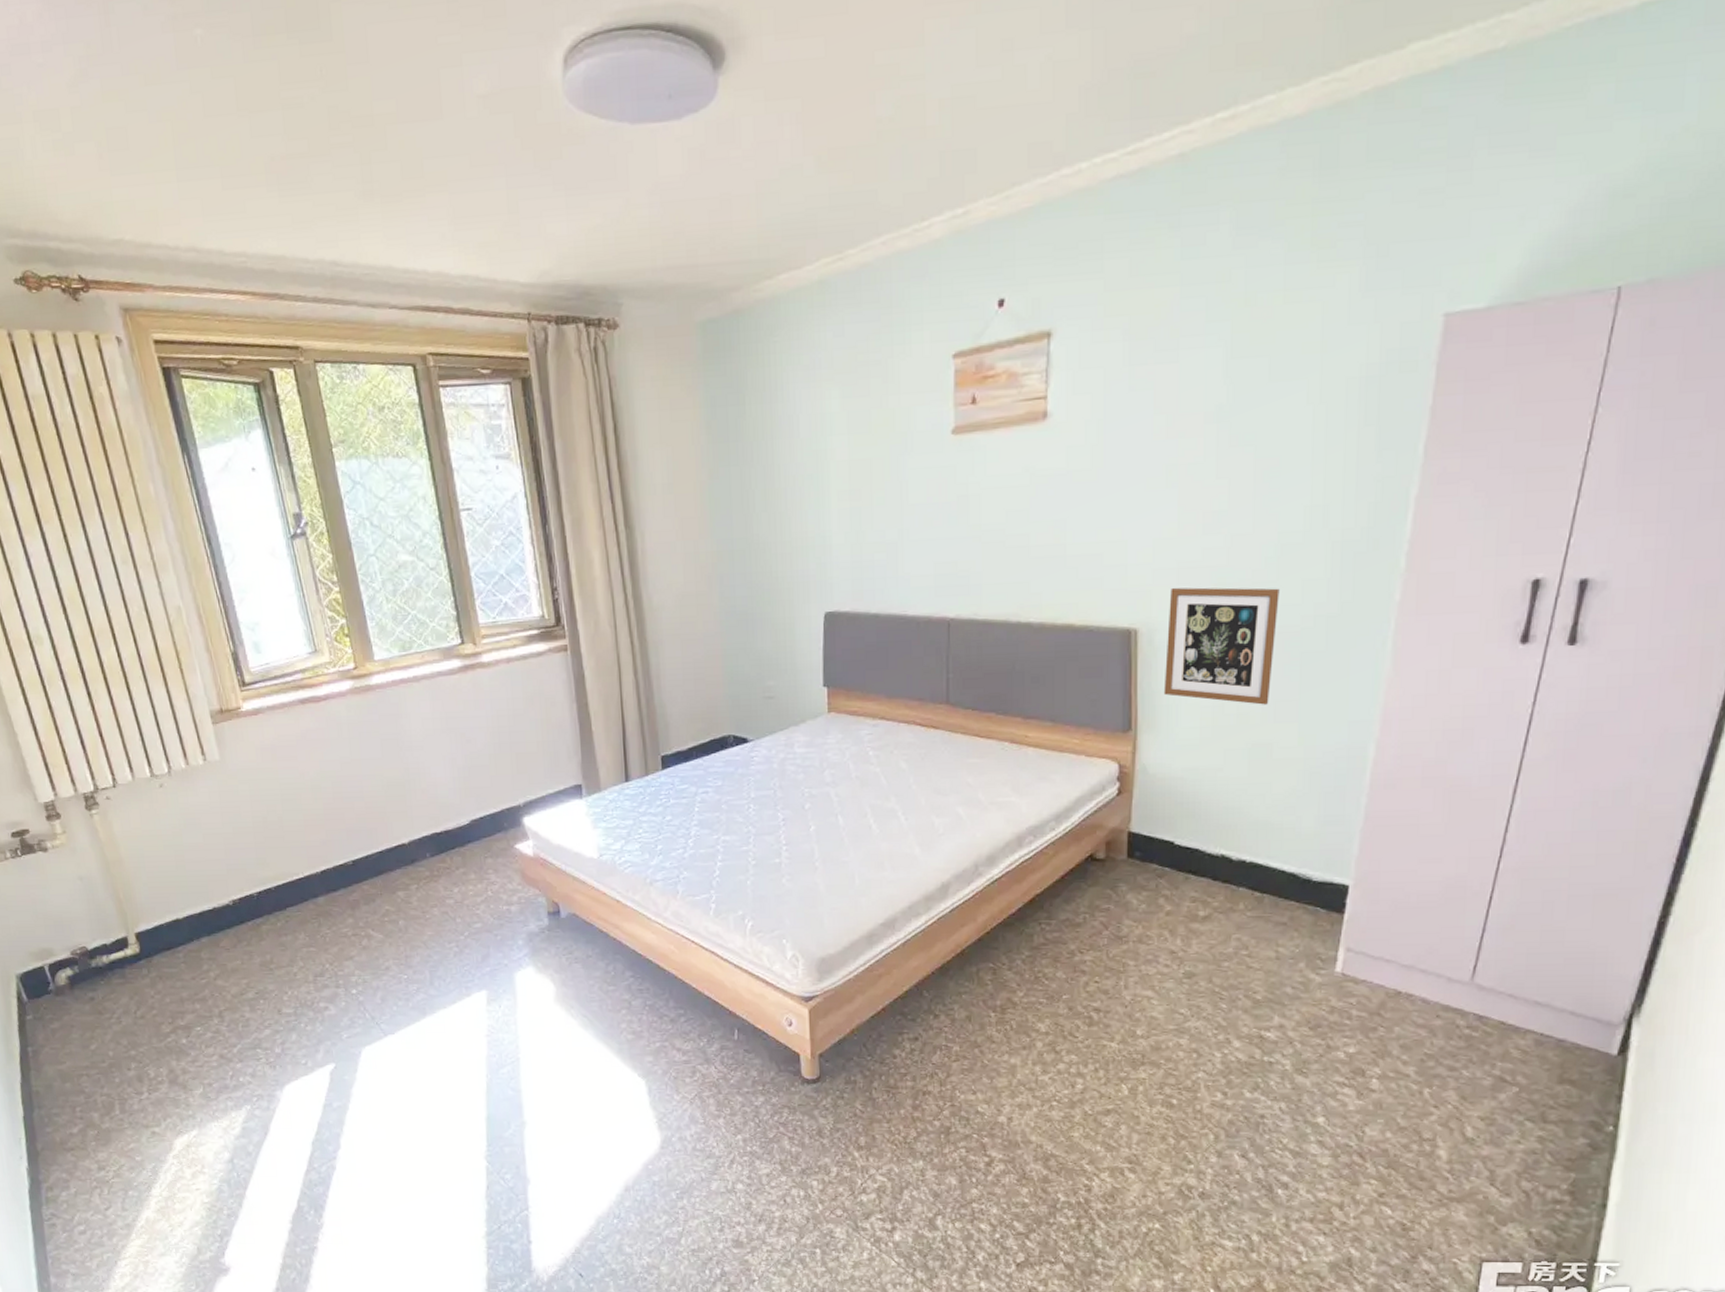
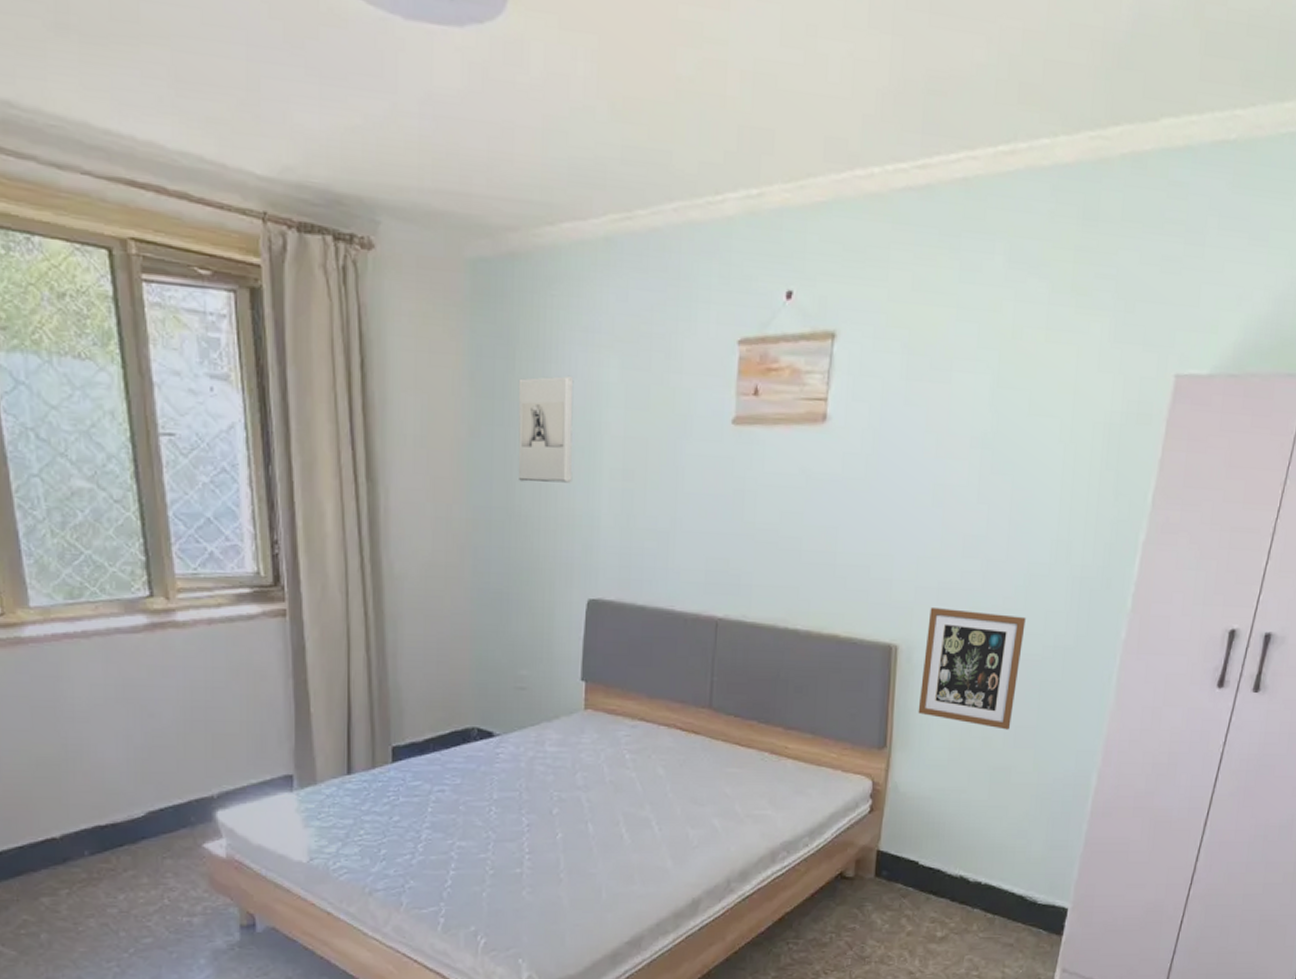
wall sculpture: none [749,411,804,513] -> present [518,375,574,483]

